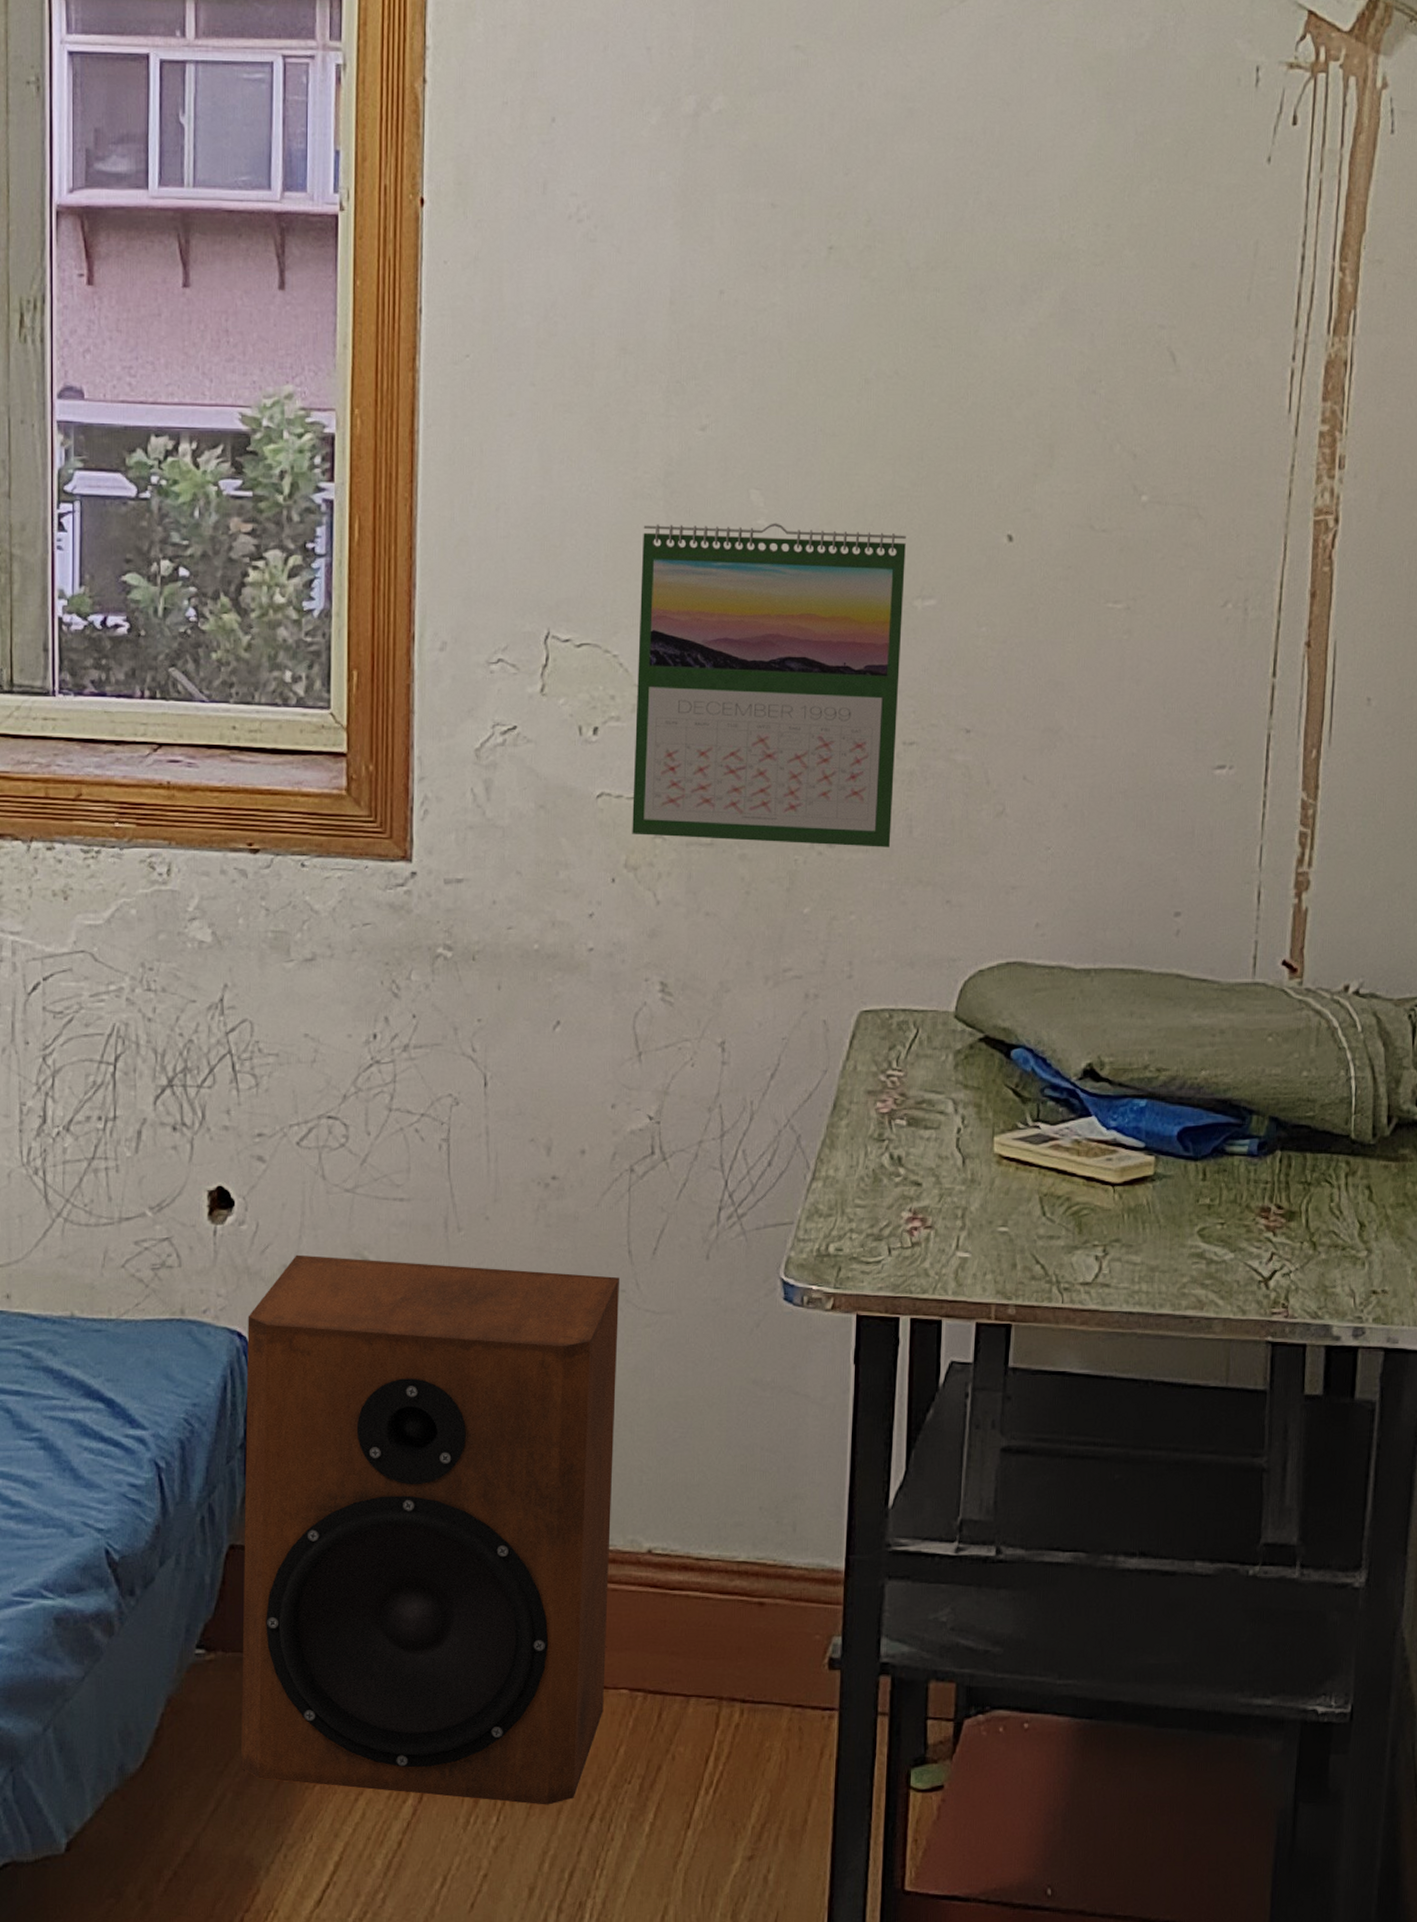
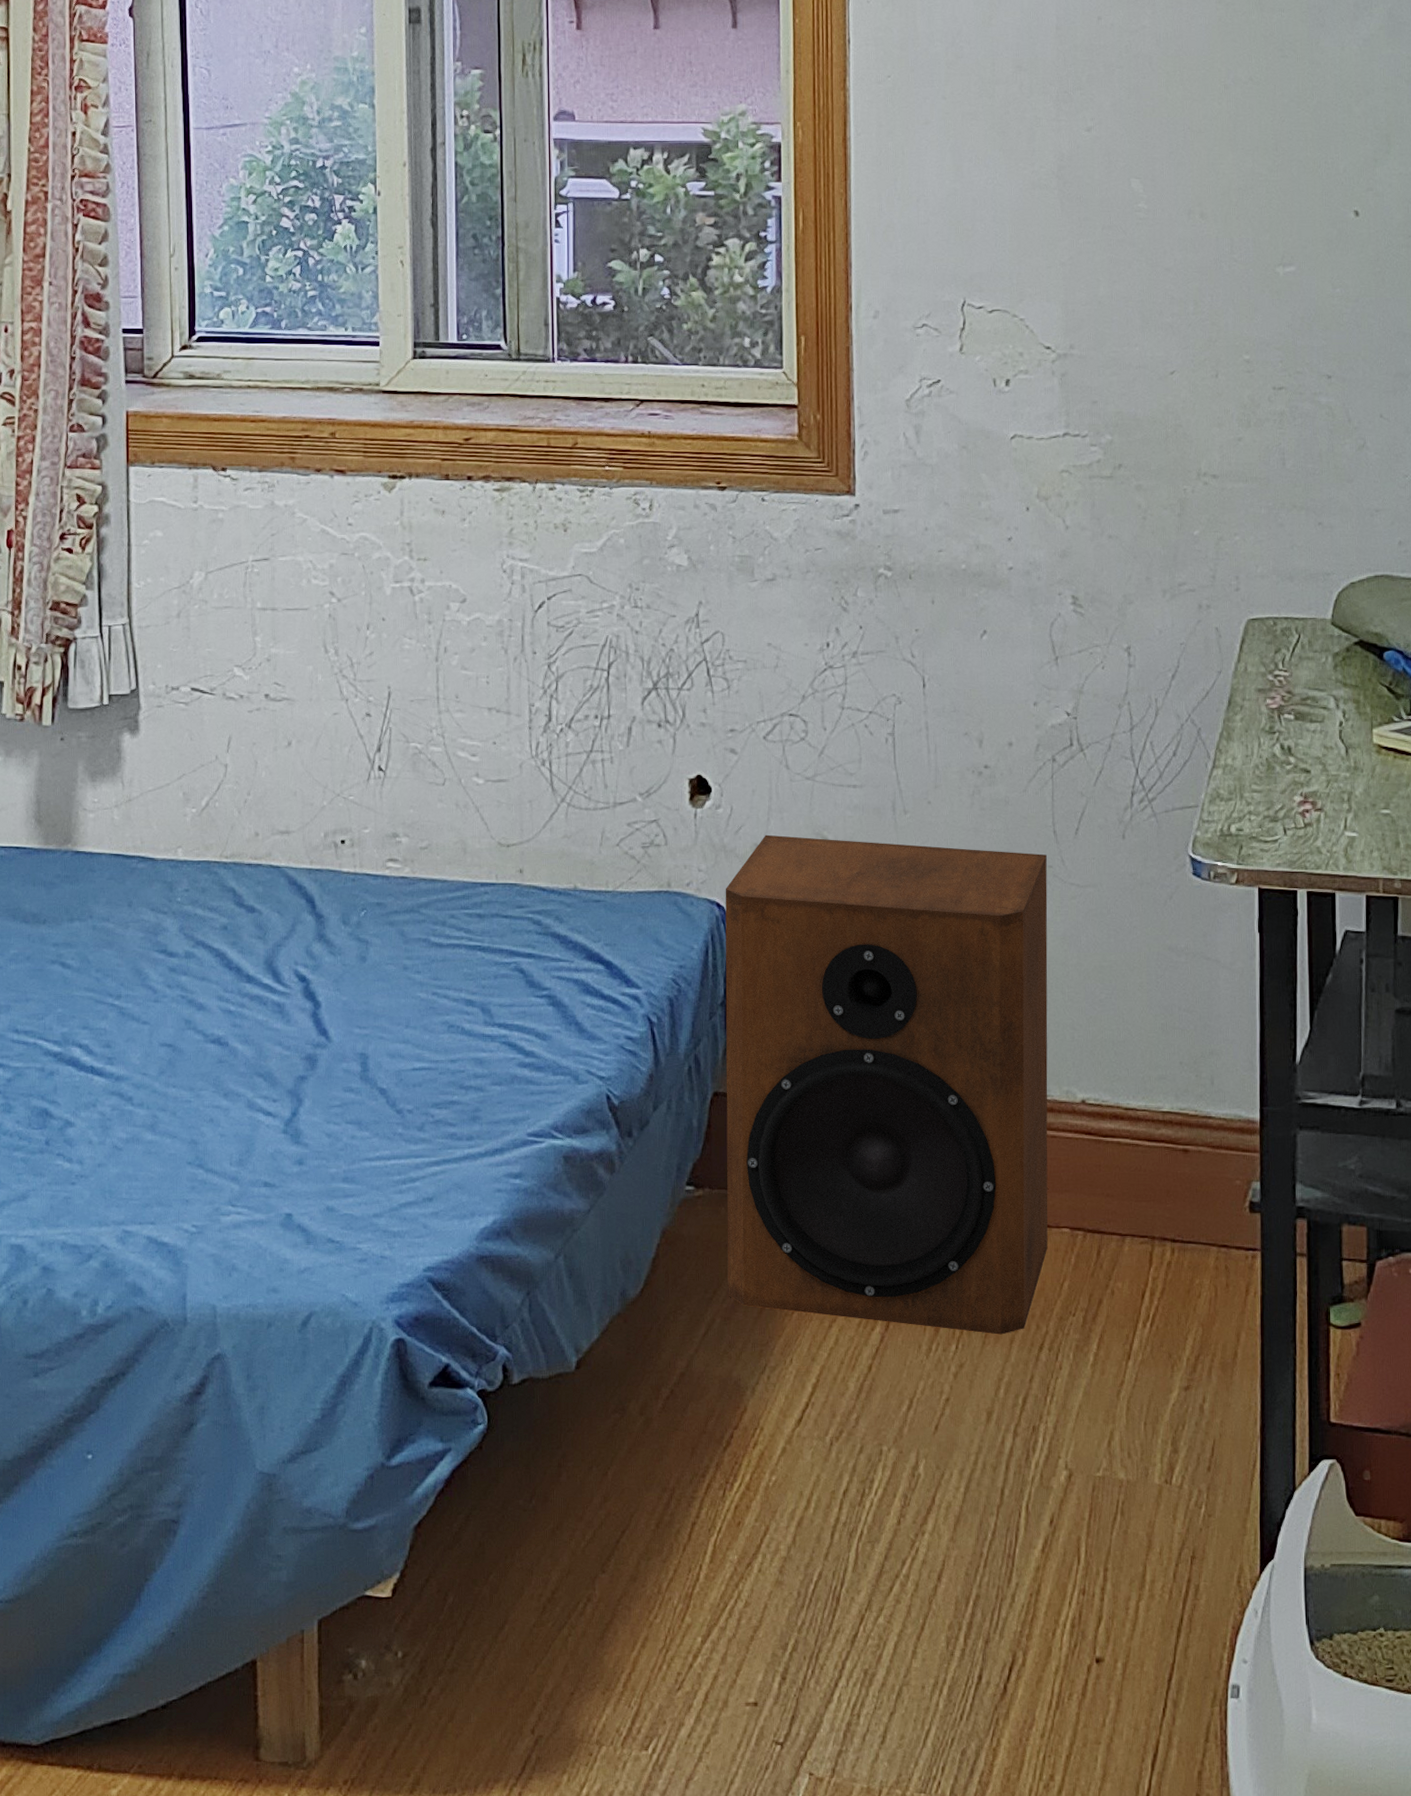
calendar: present [632,523,906,847] -> none [1041,205,1267,478]

